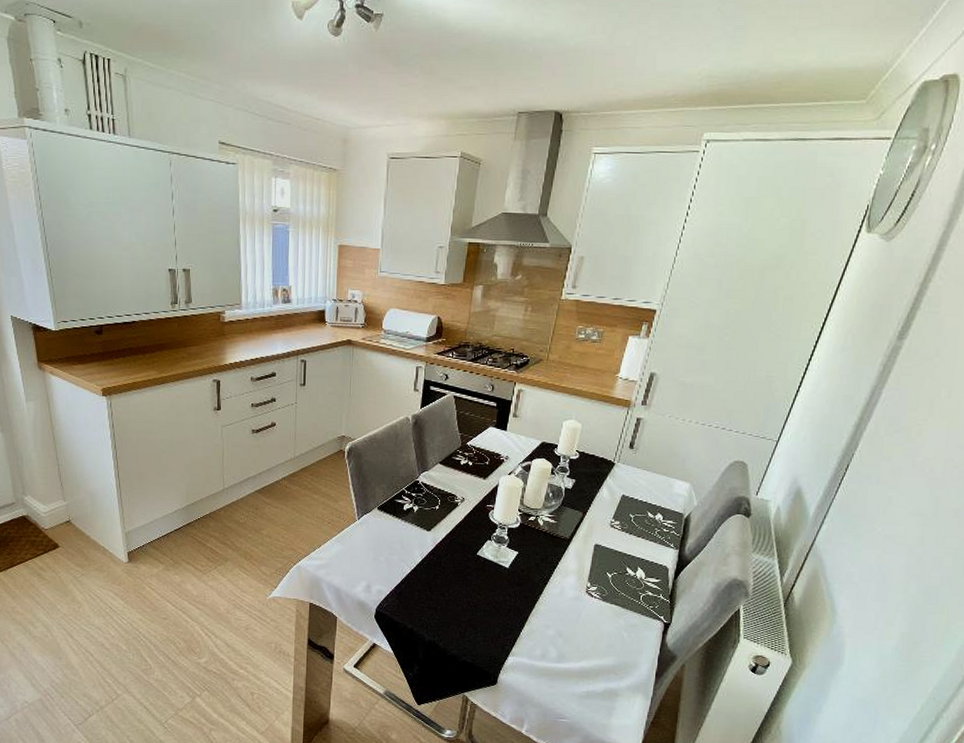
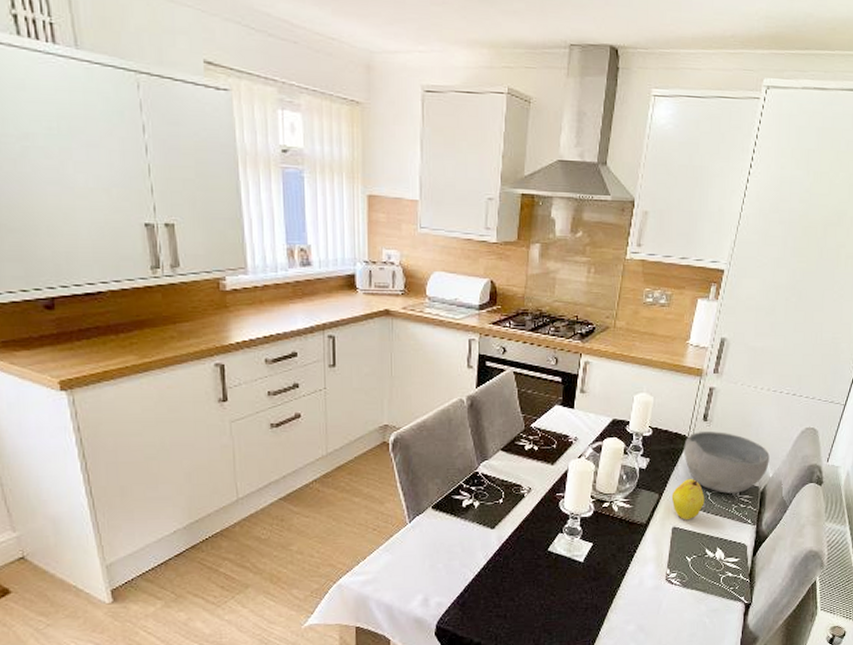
fruit: none [595,500,628,539] -> present [671,478,705,521]
bowl: none [609,457,696,518] -> present [684,431,770,494]

